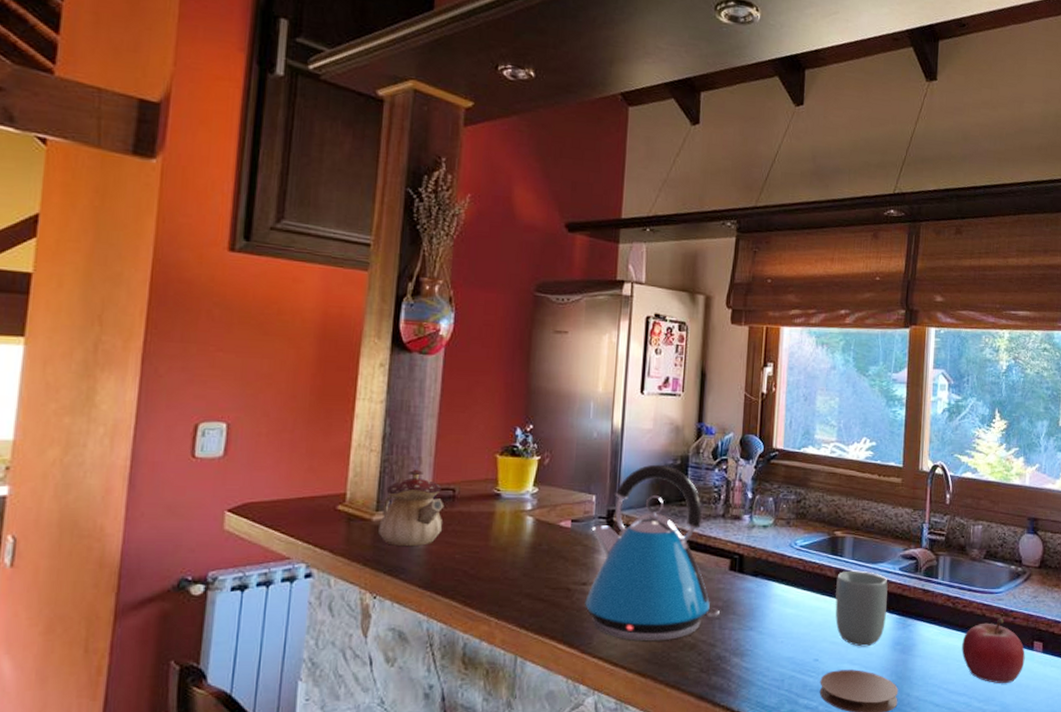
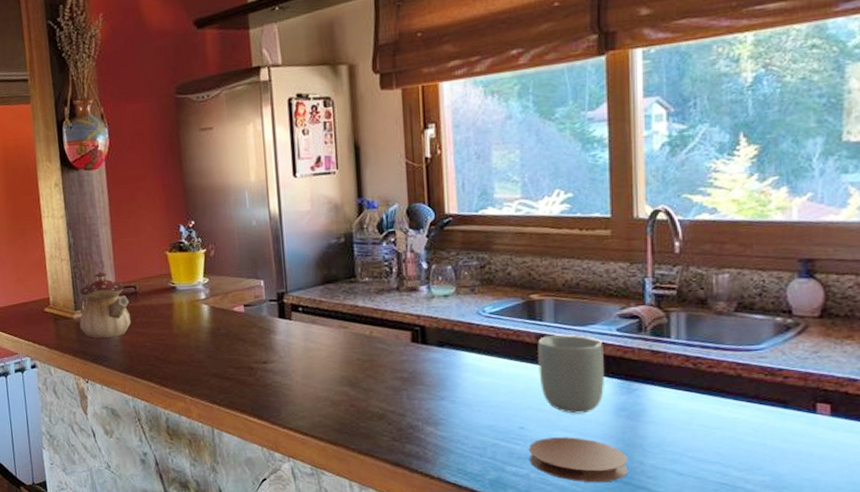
kettle: present [585,464,720,642] -> none [264,244,406,413]
fruit: present [961,618,1025,684] -> none [710,377,804,452]

